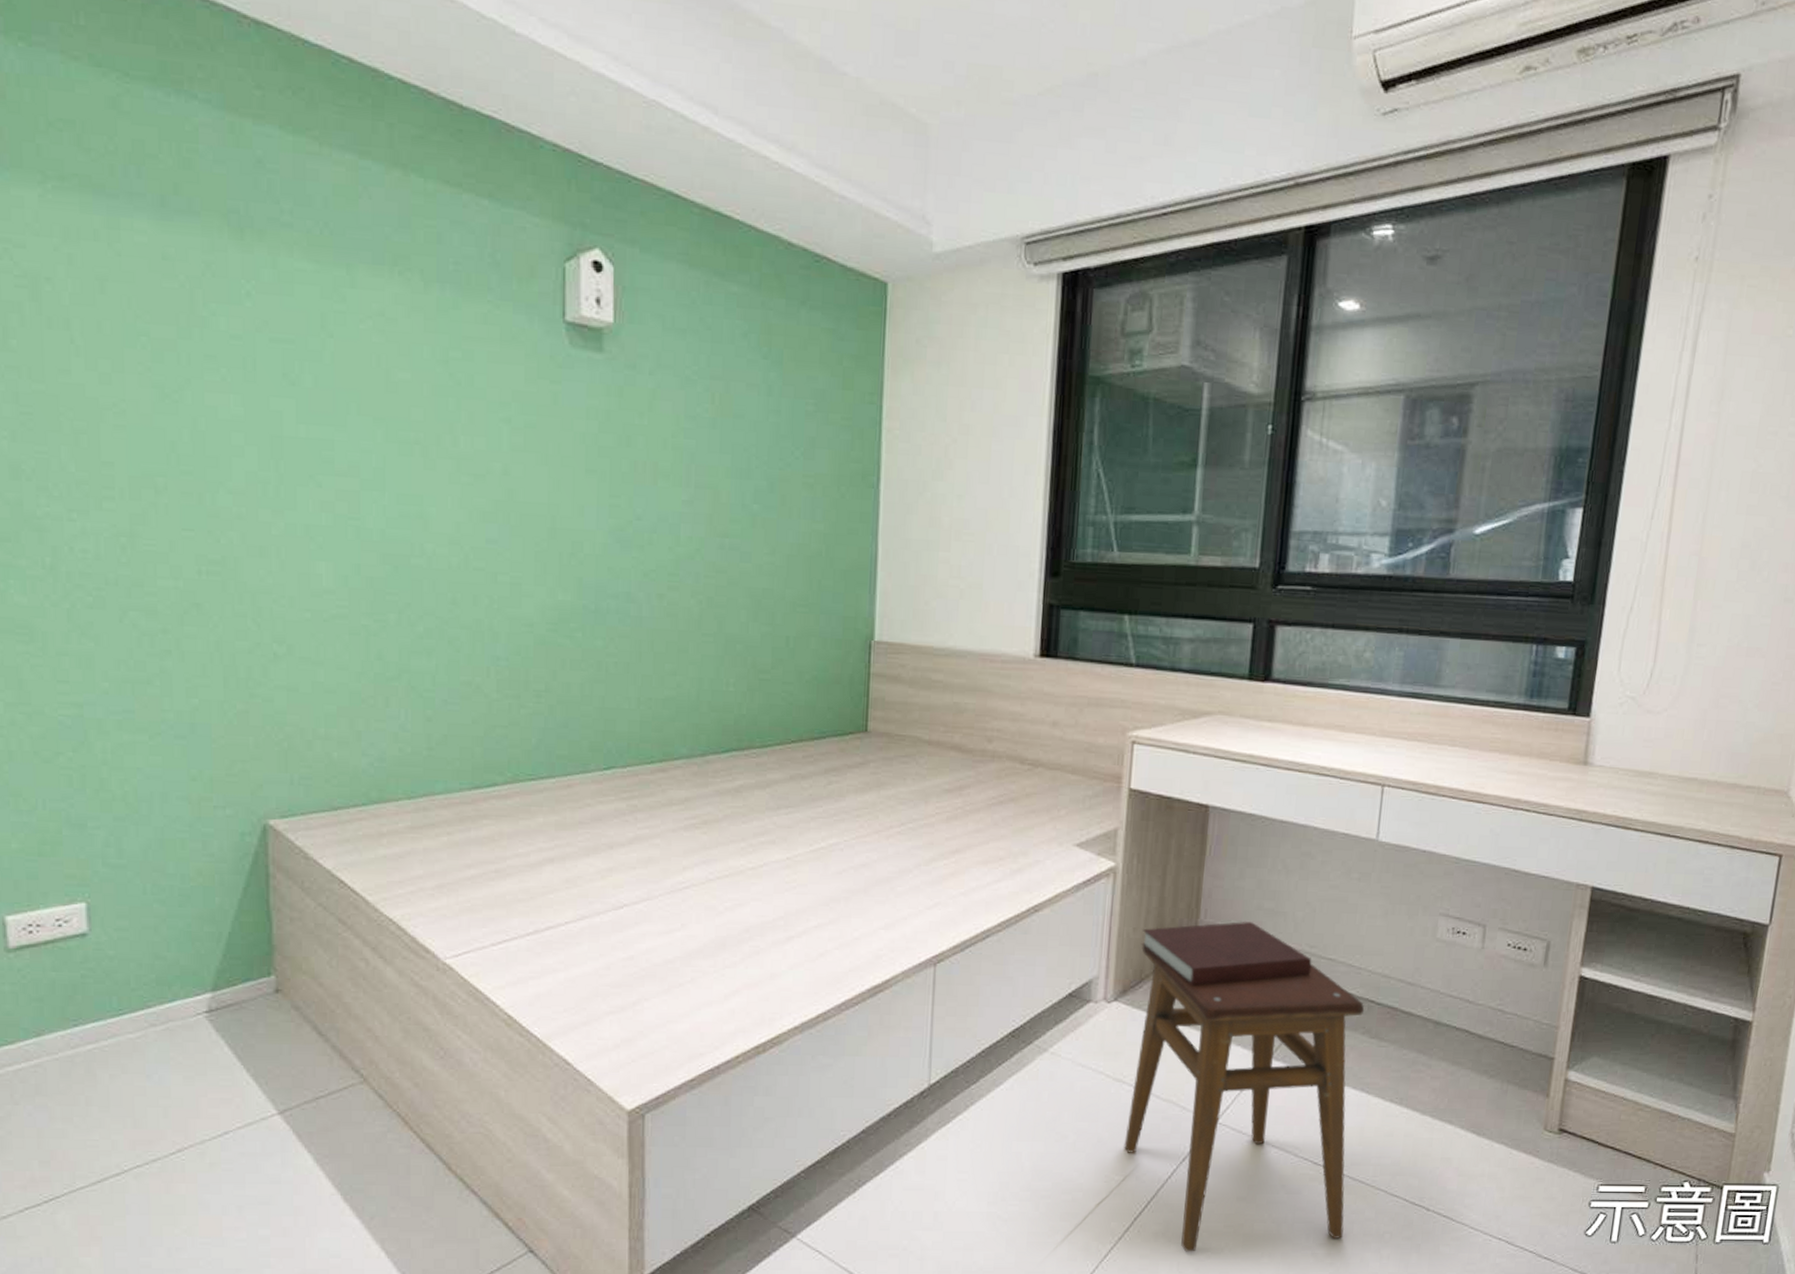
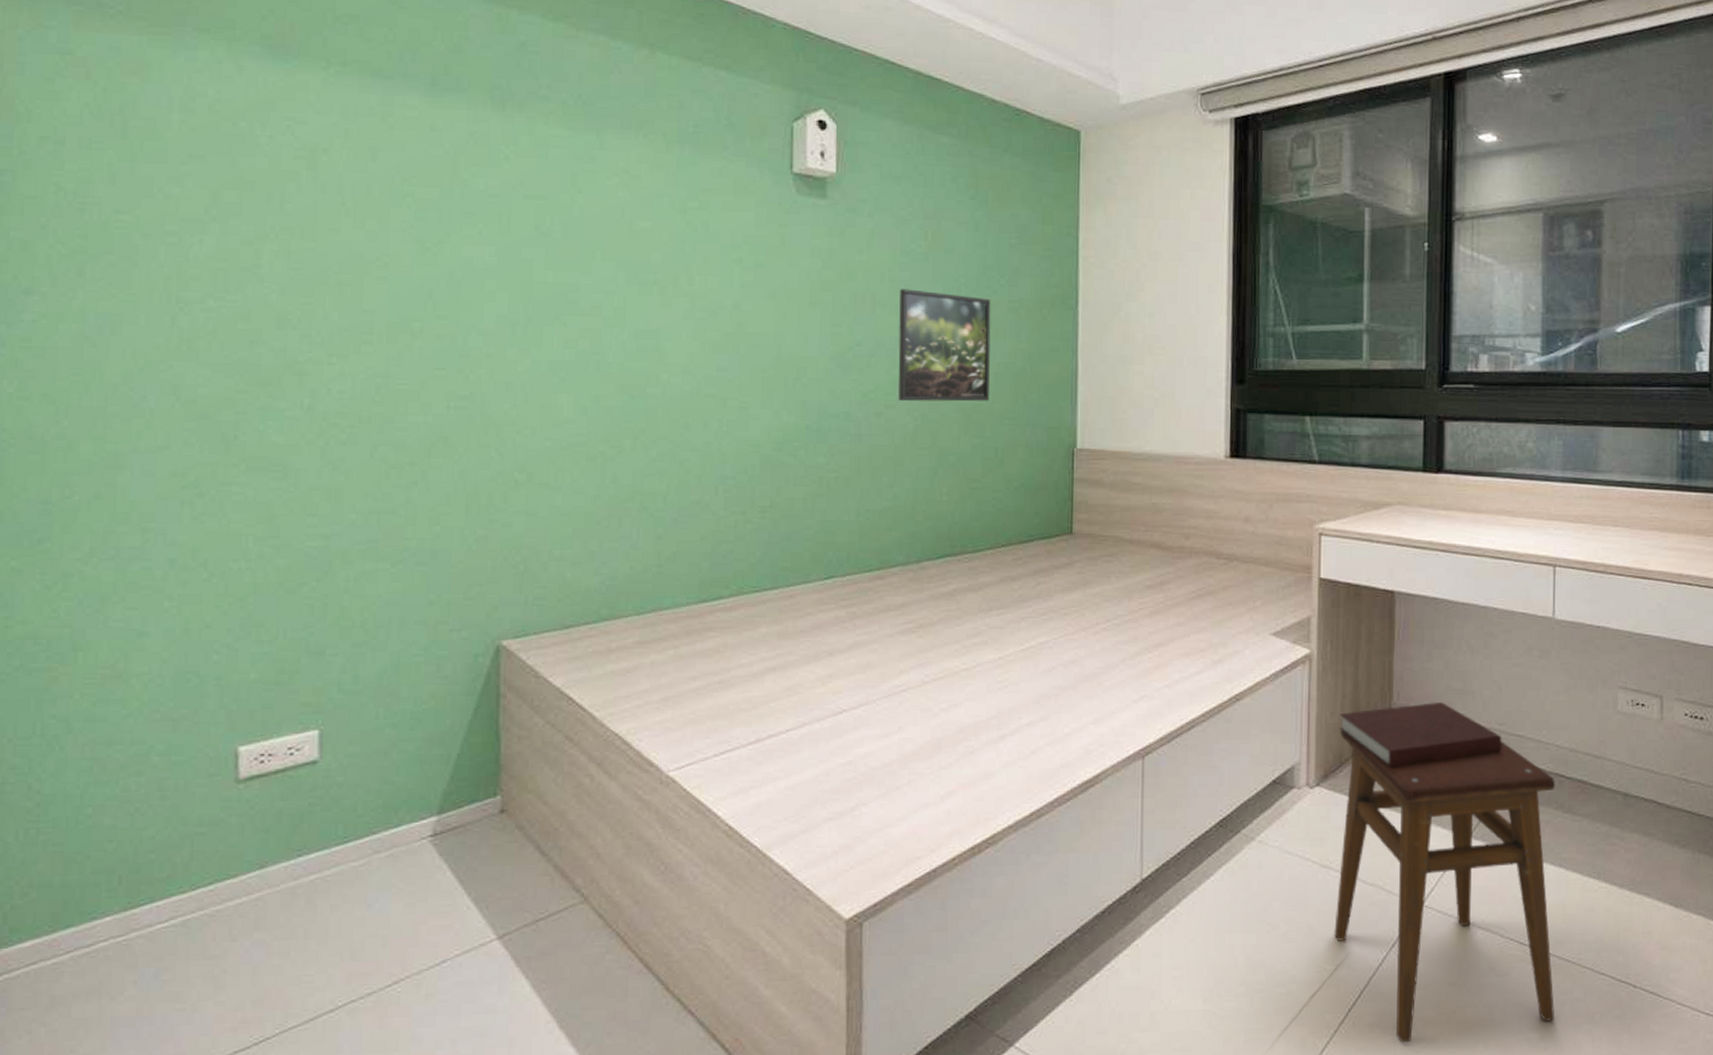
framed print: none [682,458,785,586] -> present [898,289,991,402]

